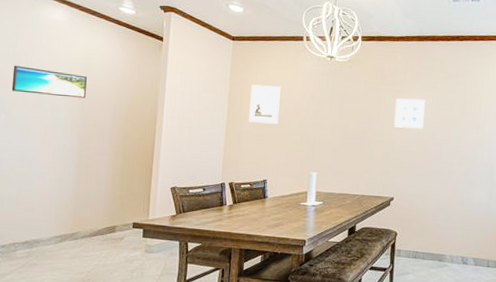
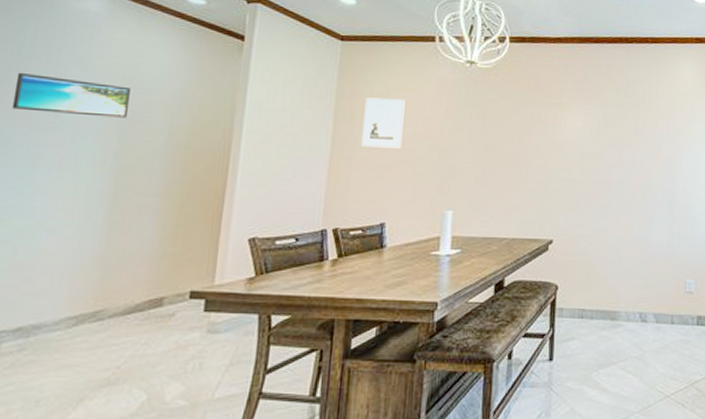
wall art: present [393,98,425,129] -> none [551,113,589,152]

